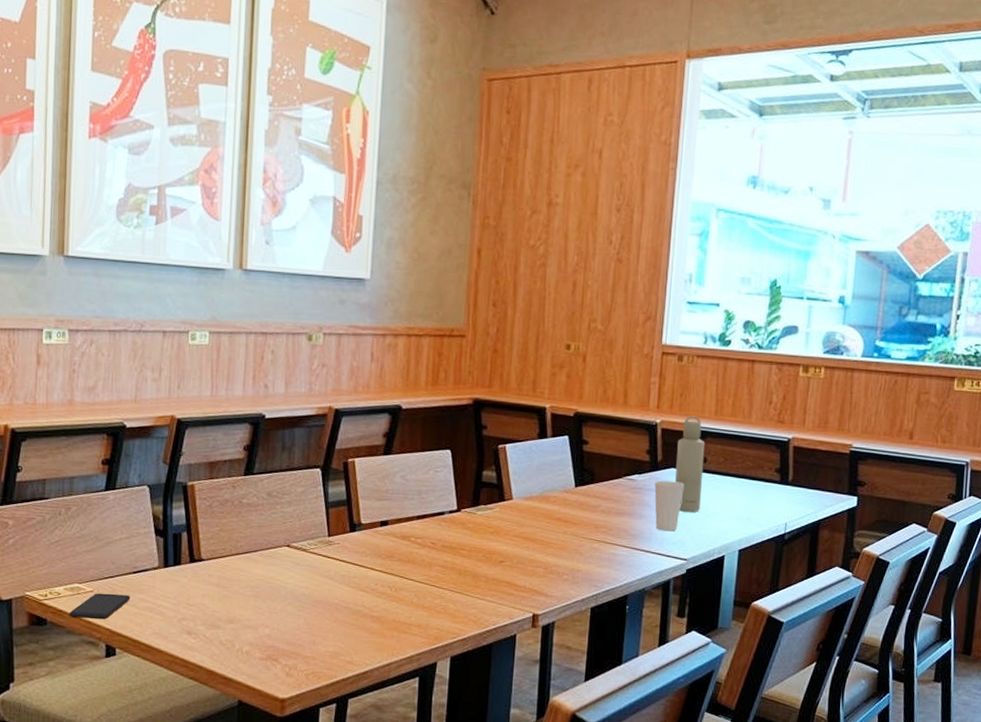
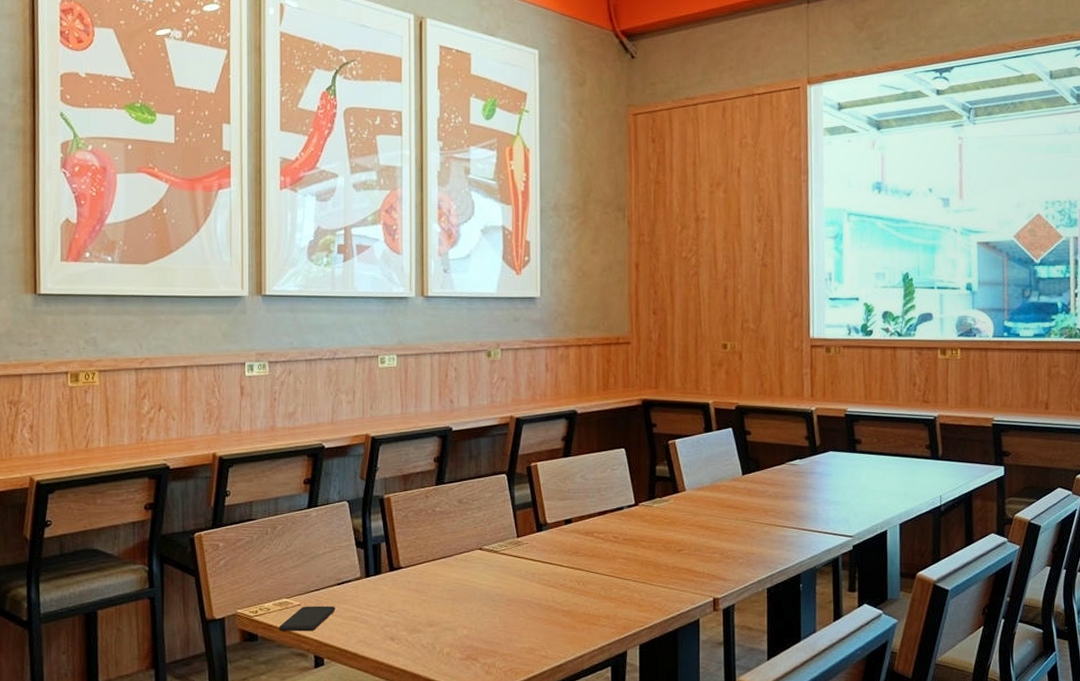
cup: present [654,480,684,532] -> none [816,463,843,511]
bottle: present [674,415,705,512] -> none [833,401,861,491]

